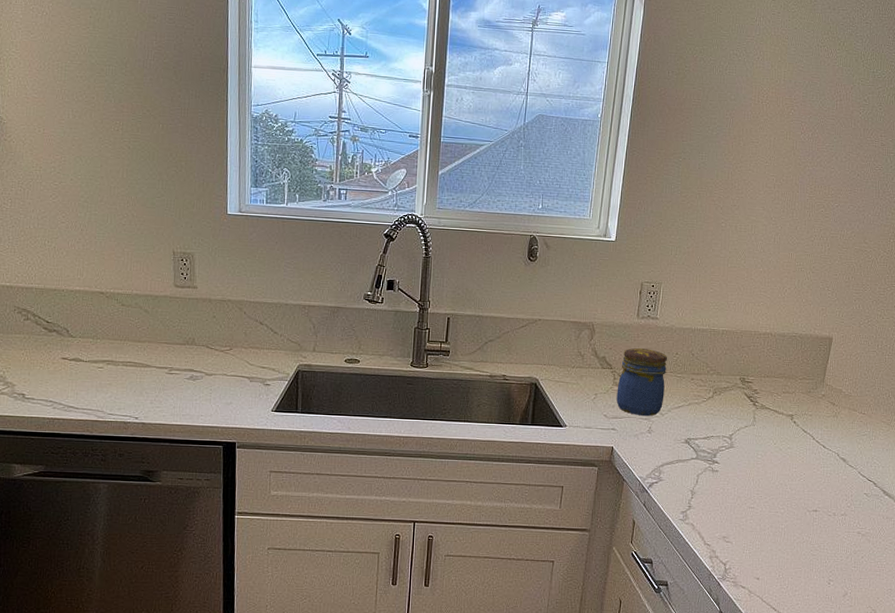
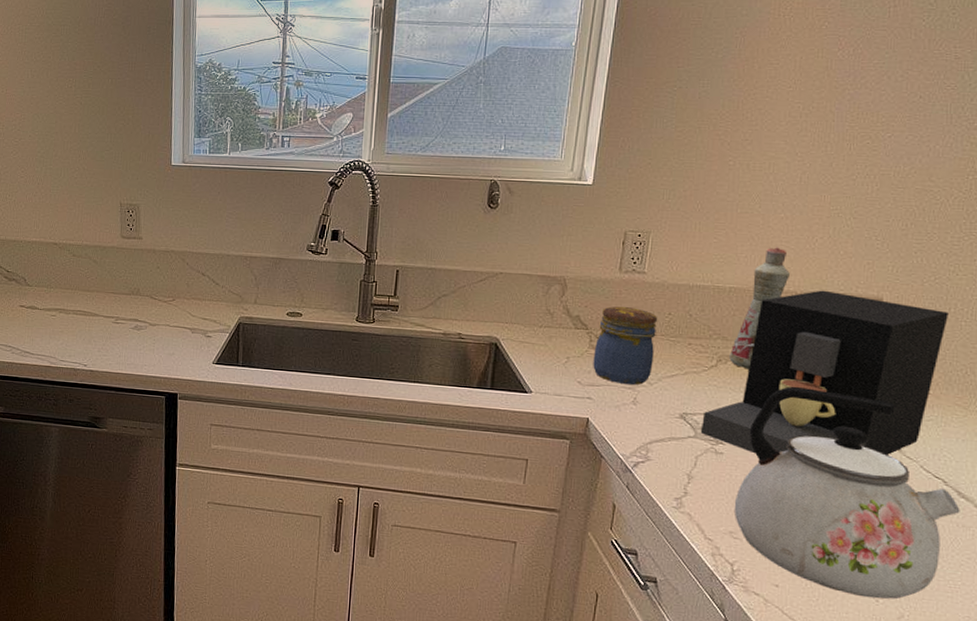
coffee maker: none [701,331,877,470] -> present [700,290,949,455]
bottle: none [722,296,767,399] -> present [729,247,790,369]
kettle: none [726,412,885,582] -> present [734,386,960,599]

